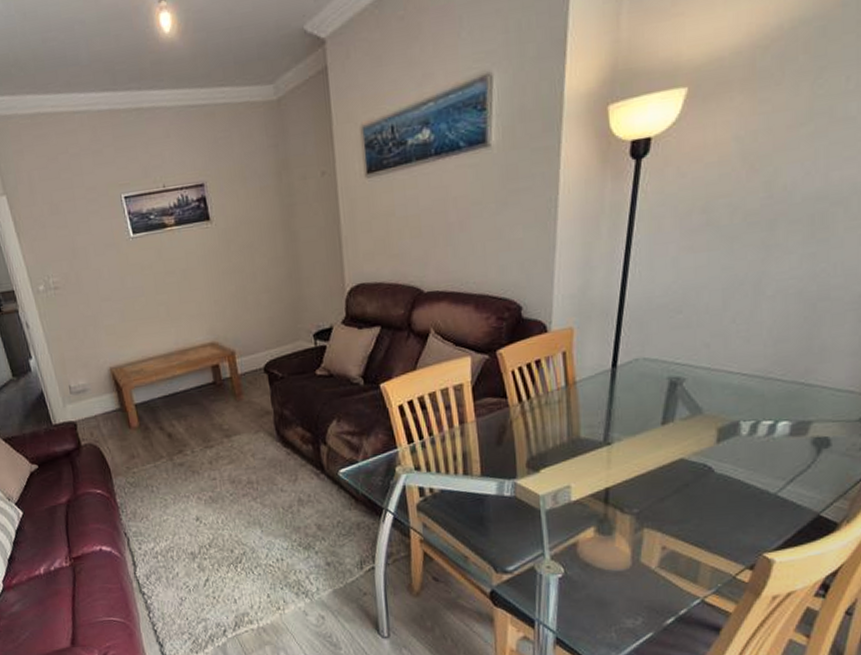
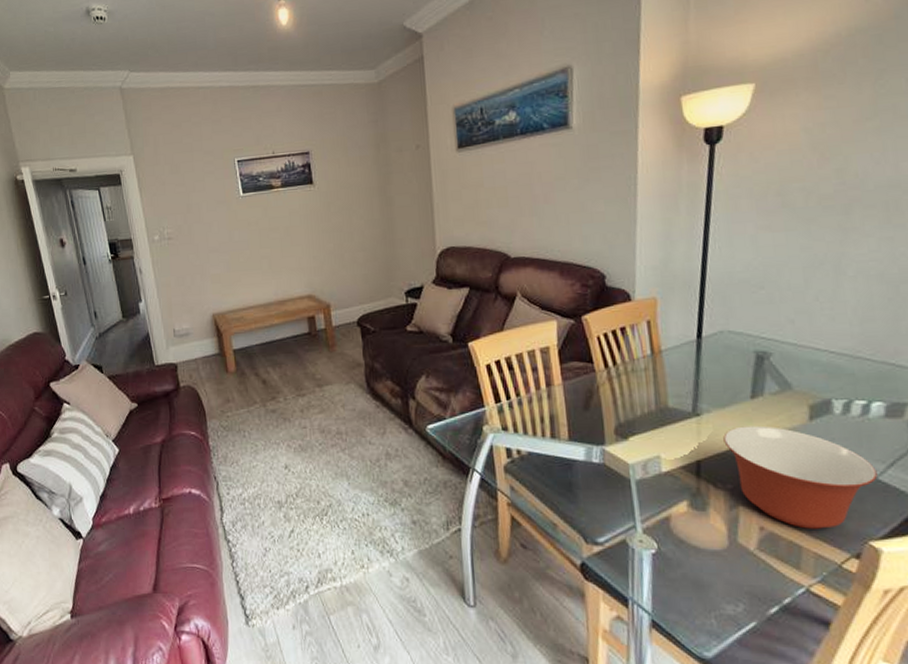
mixing bowl: none [632,451,777,546] -> present [723,425,878,529]

